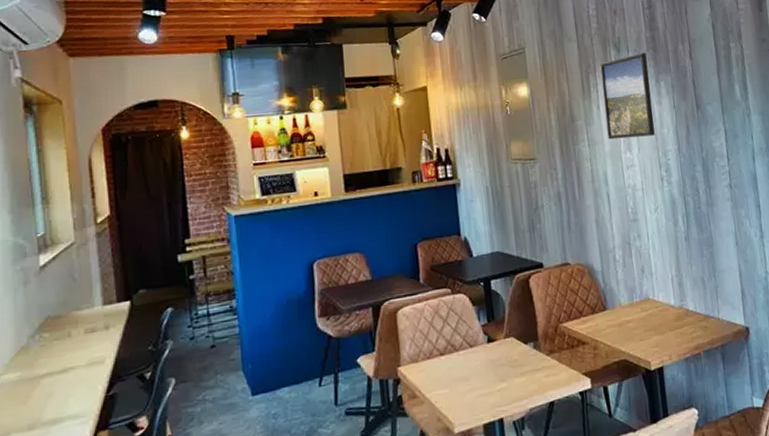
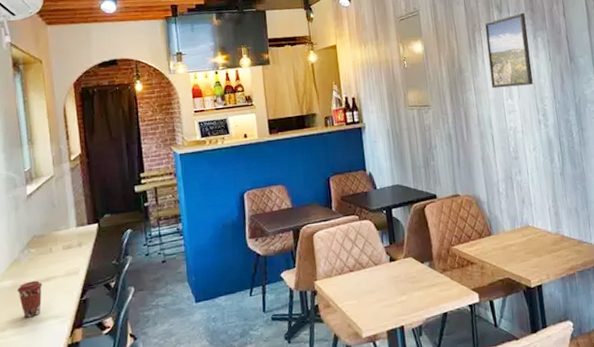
coffee cup: none [24,372,58,419] -> present [16,280,43,318]

